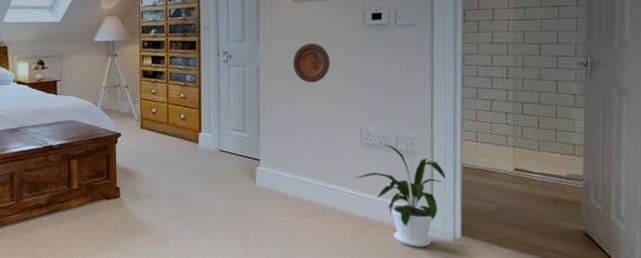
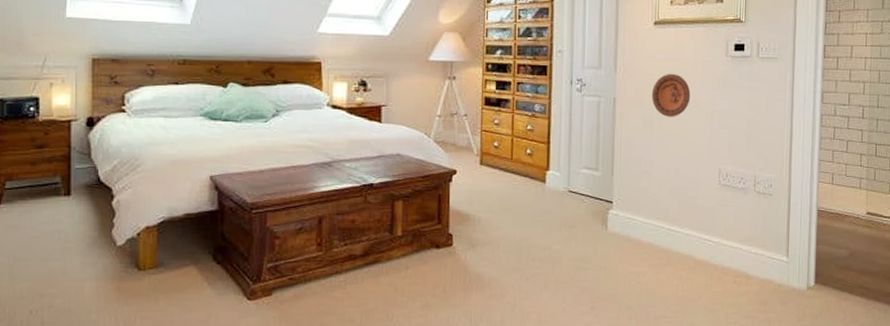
house plant: present [355,143,445,247] -> none [712,184,801,297]

